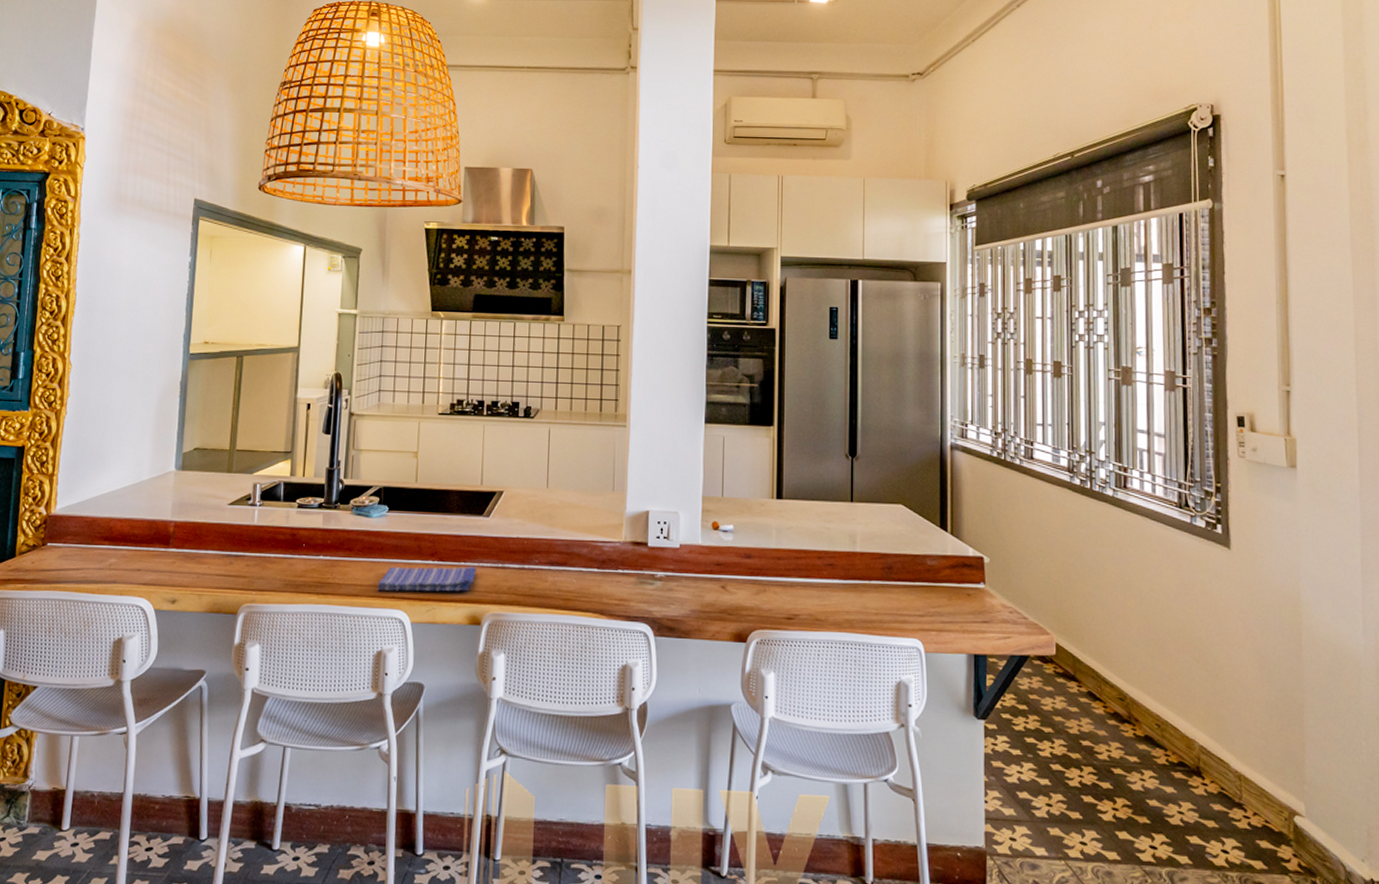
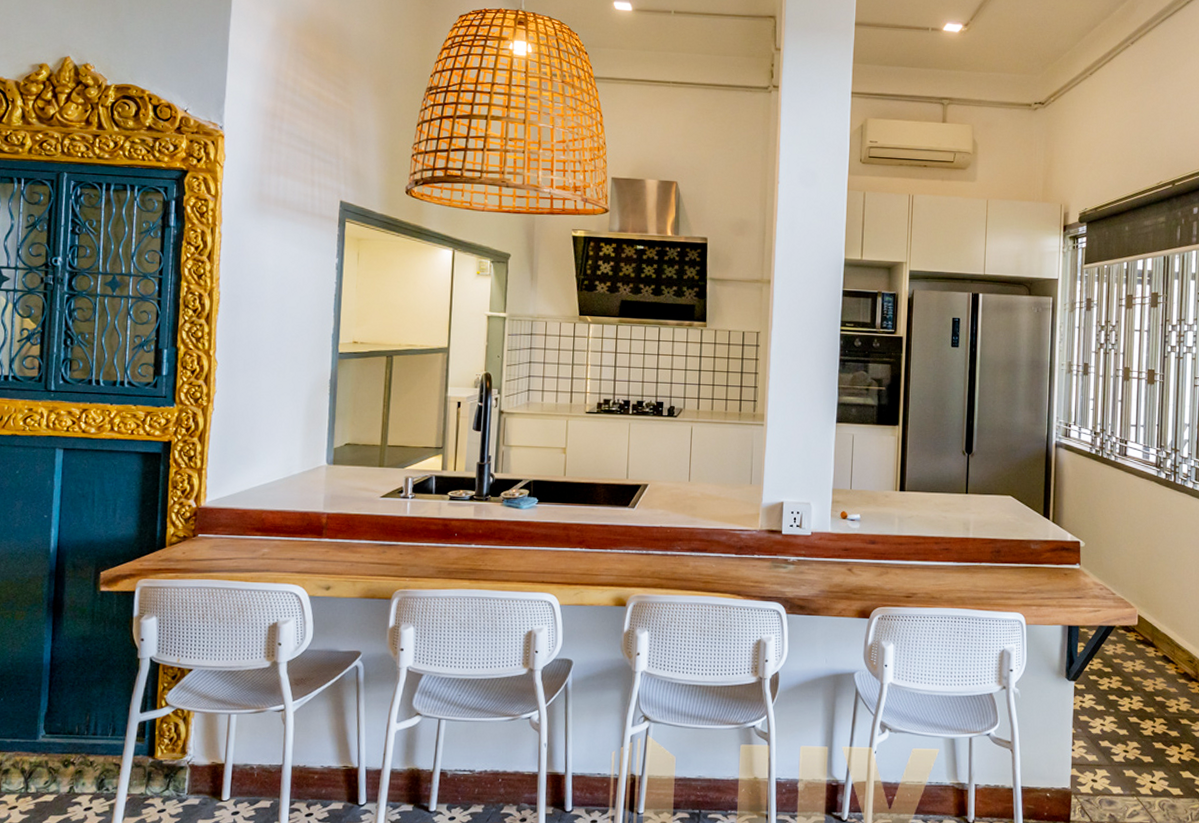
dish towel: present [378,566,477,592] -> none [528,552,622,577]

